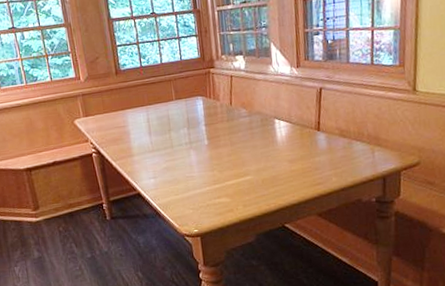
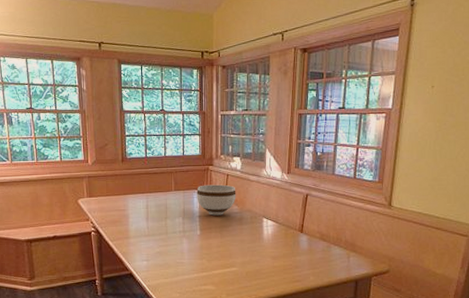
bowl: none [199,87,244,123] -> present [197,184,236,216]

